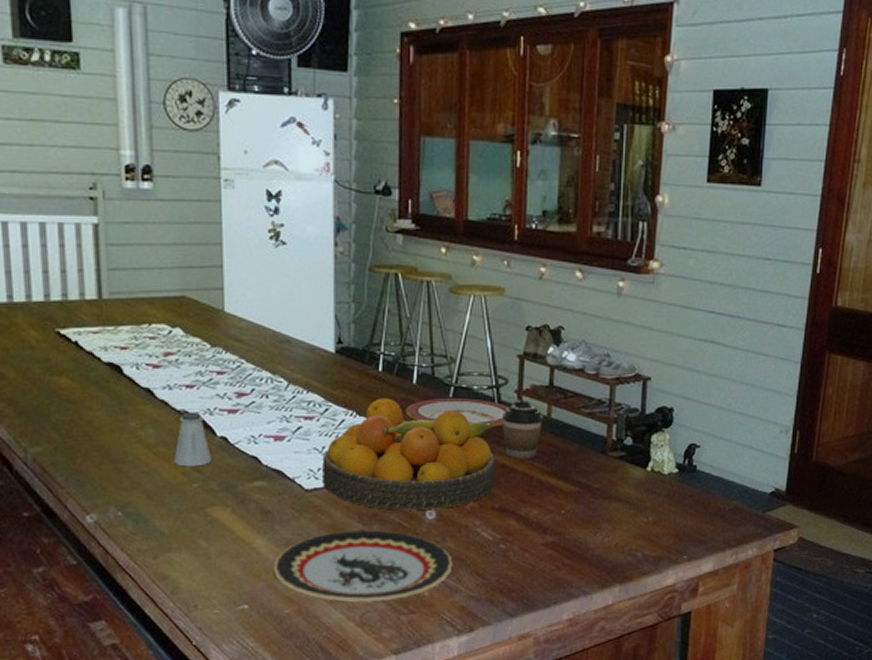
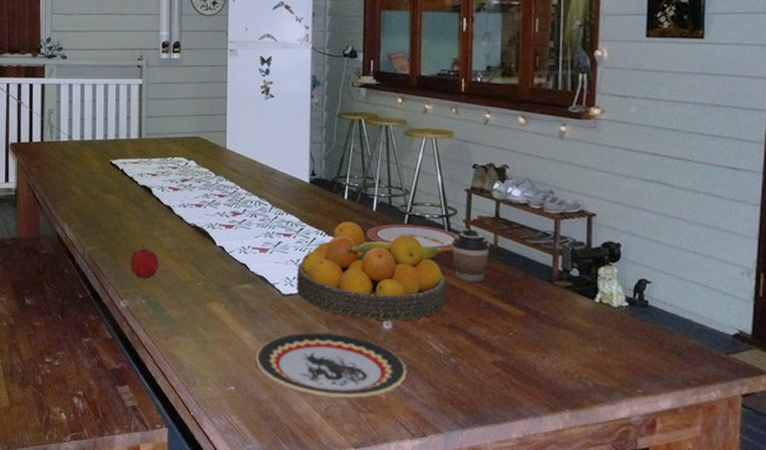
apple: none [96,442,138,484] -> present [130,246,159,279]
saltshaker: present [174,412,211,467] -> none [184,225,212,269]

